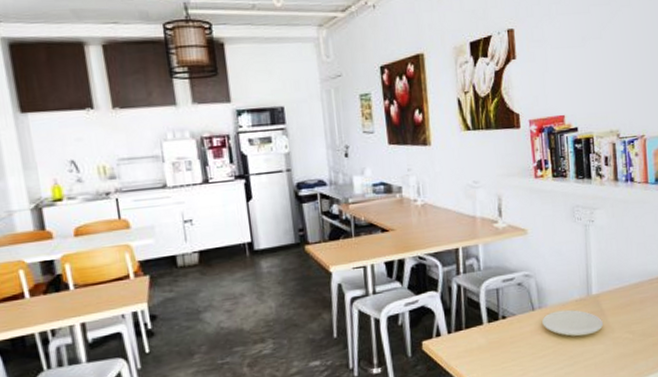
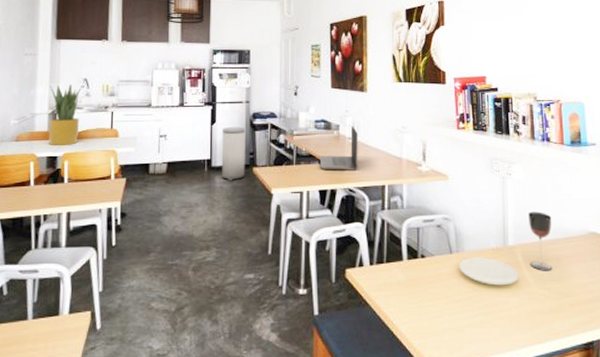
planter: none [25,170,78,247] -> present [48,84,82,145]
pedal bin: none [261,200,296,264] -> present [222,126,246,181]
laptop computer: none [381,186,427,240] -> present [319,126,358,170]
wineglass: none [612,256,637,316] -> present [528,212,553,271]

